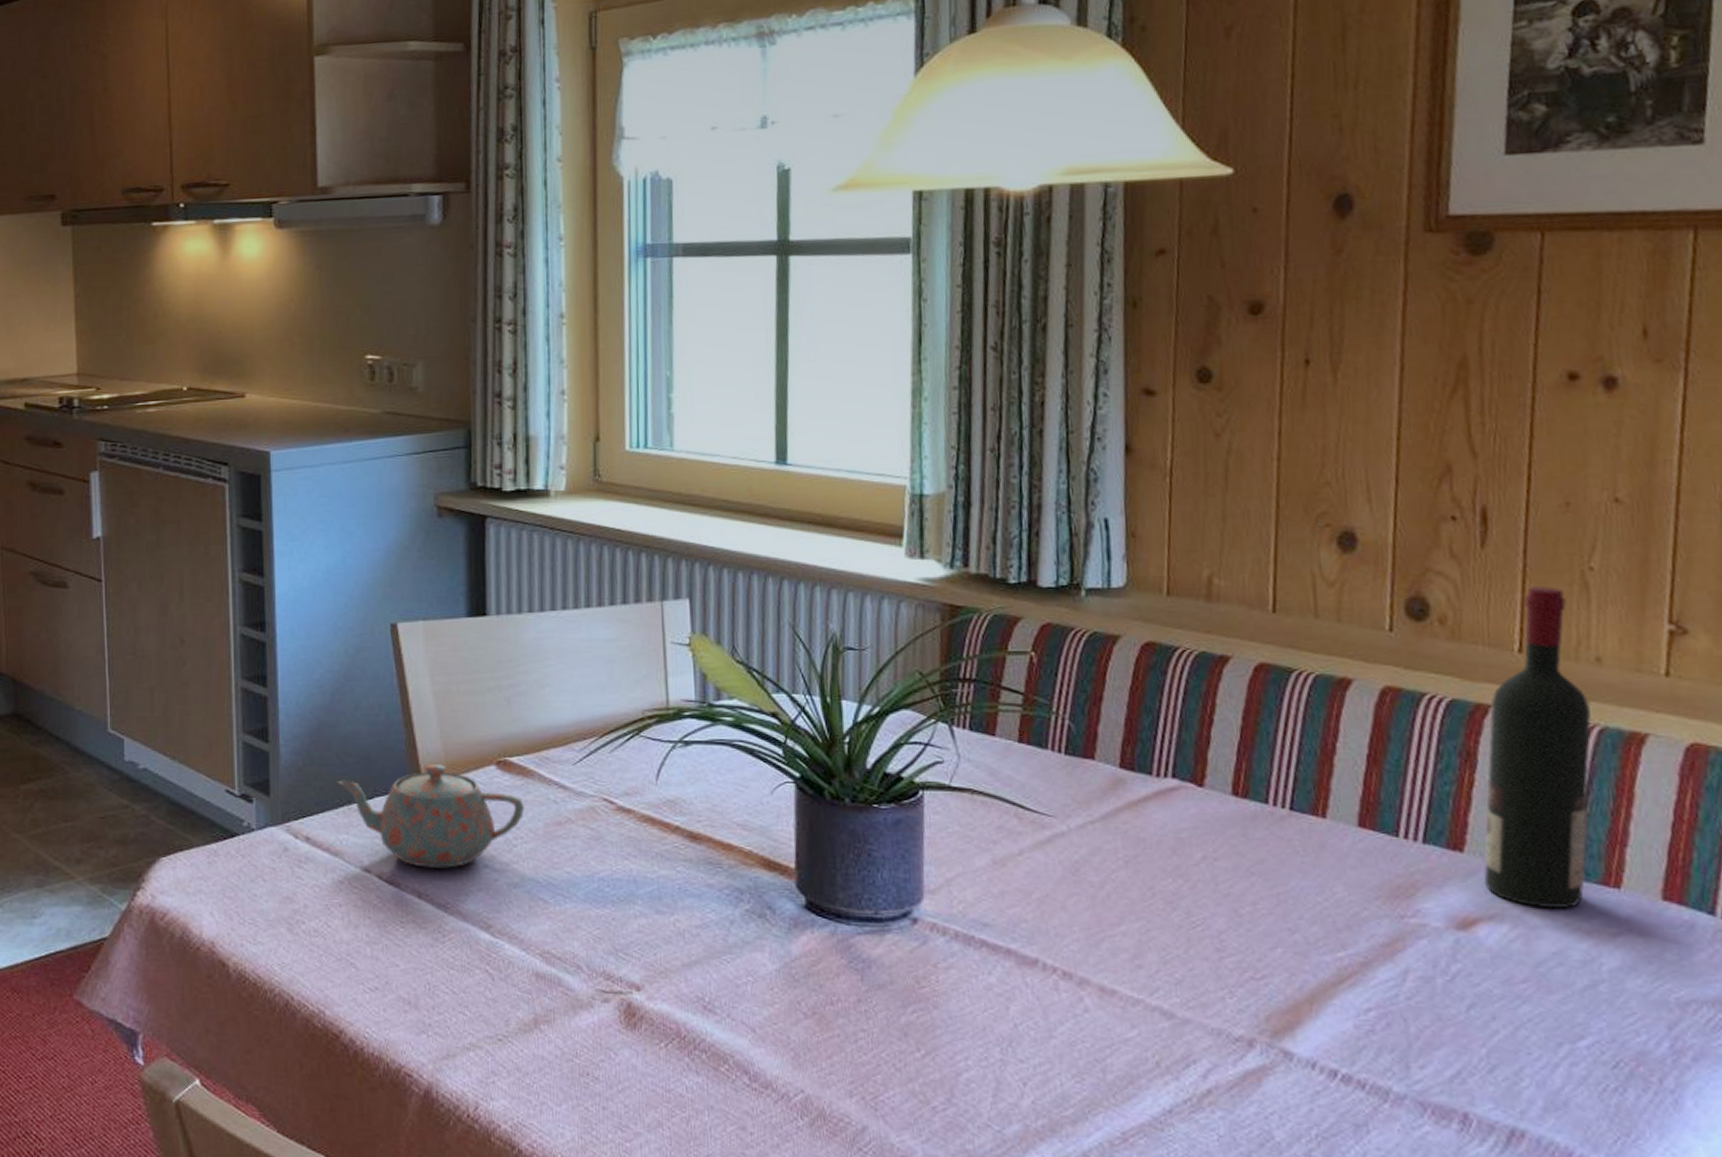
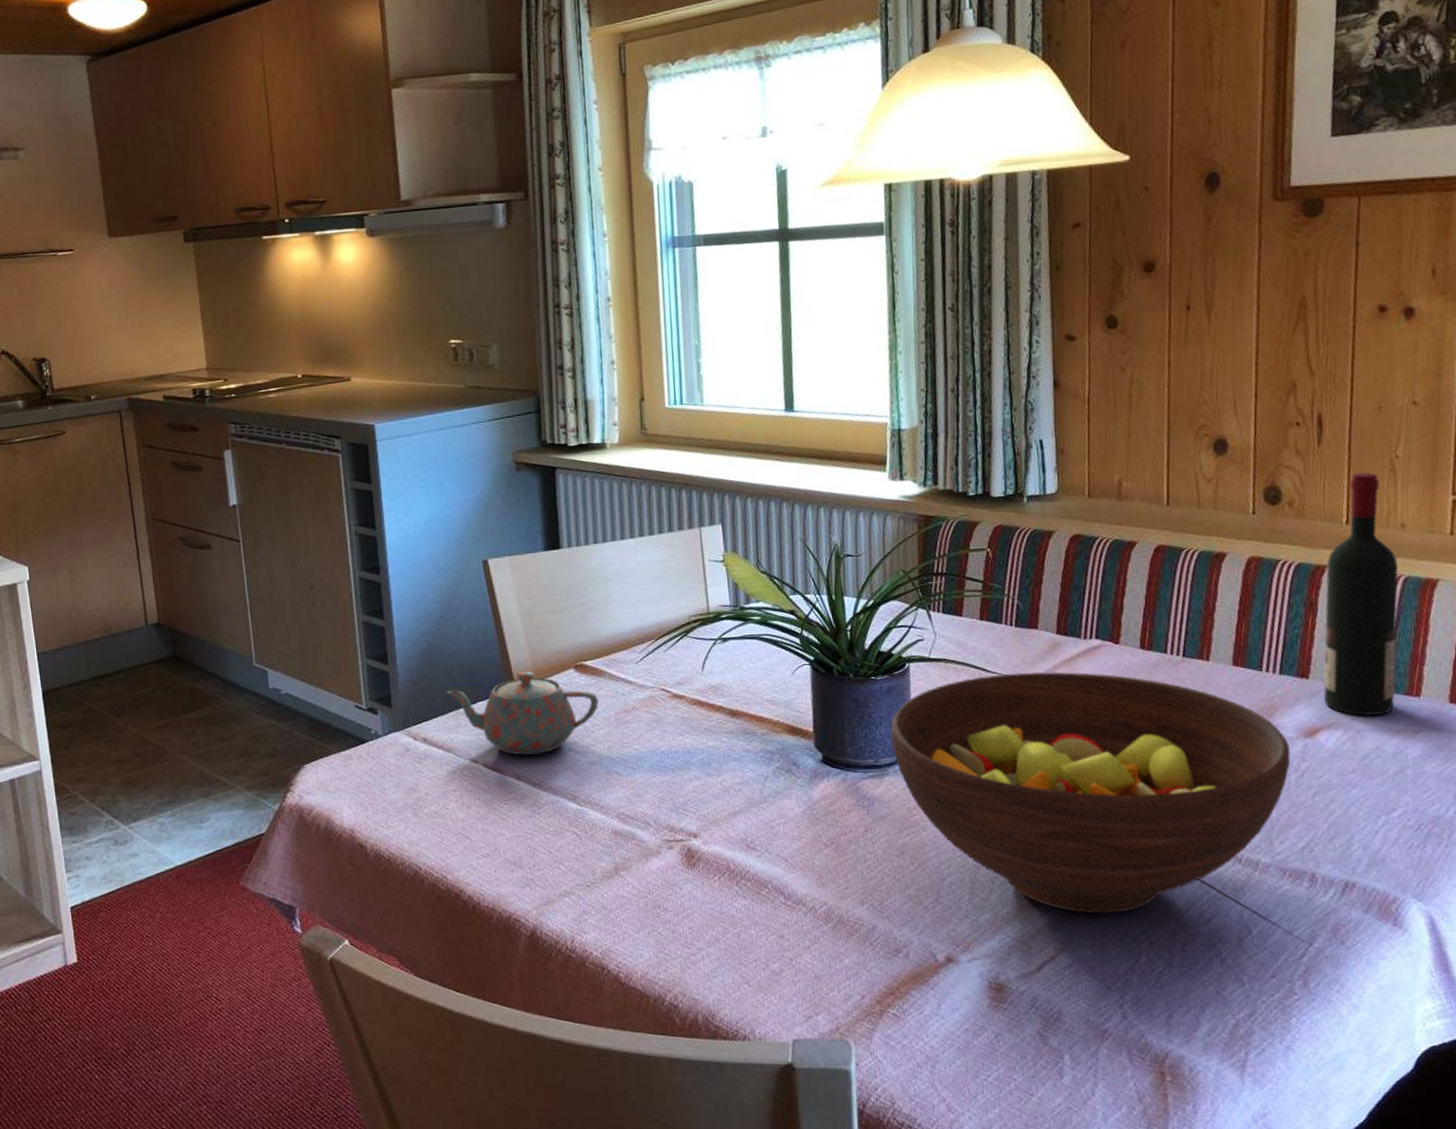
fruit bowl: none [896,814,1437,1141] -> present [890,672,1291,914]

